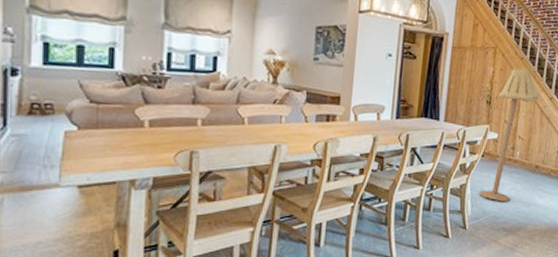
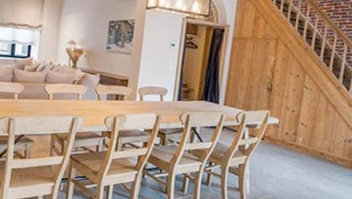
floor lamp: present [479,67,539,202] -> none [258,57,325,185]

